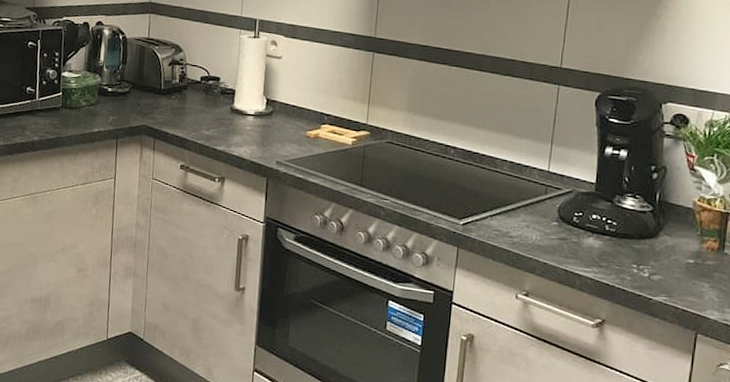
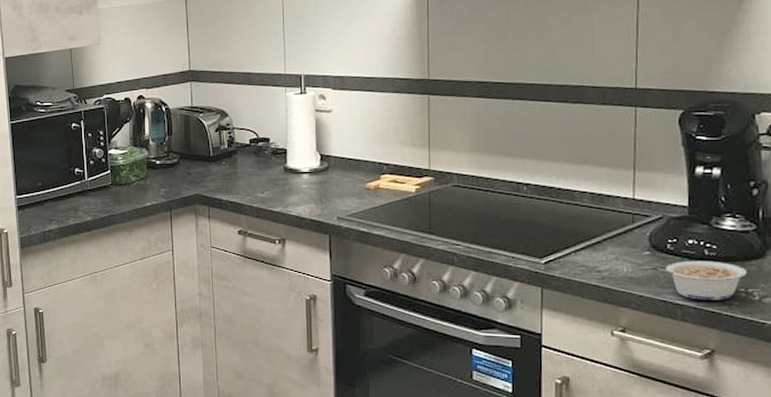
legume: none [561,234,641,274] -> present [656,260,748,300]

